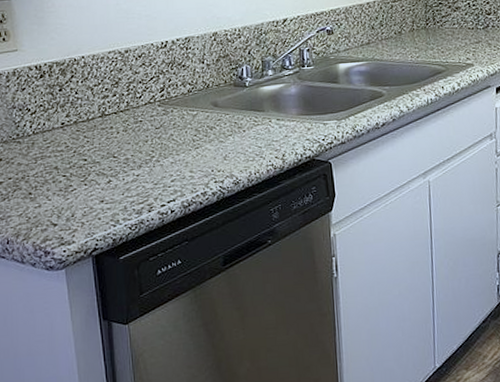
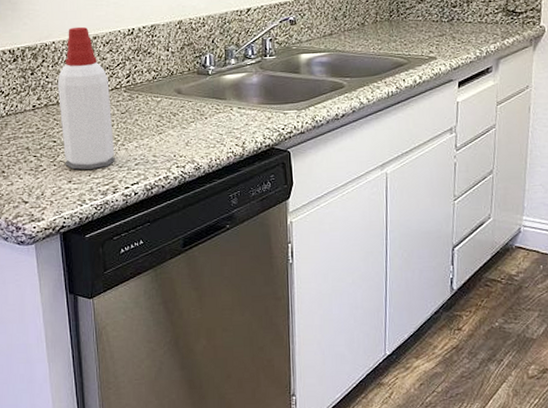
spray bottle: none [87,40,150,189] -> present [57,26,115,170]

